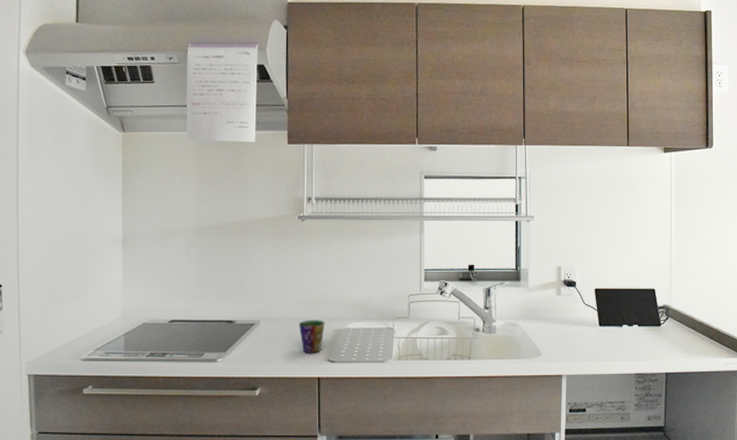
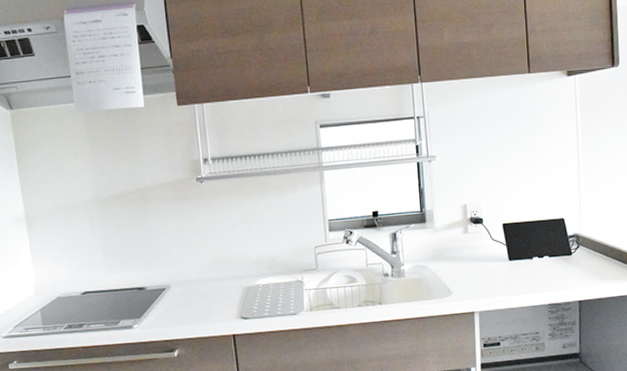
cup: present [298,320,325,353] -> none [208,279,235,312]

